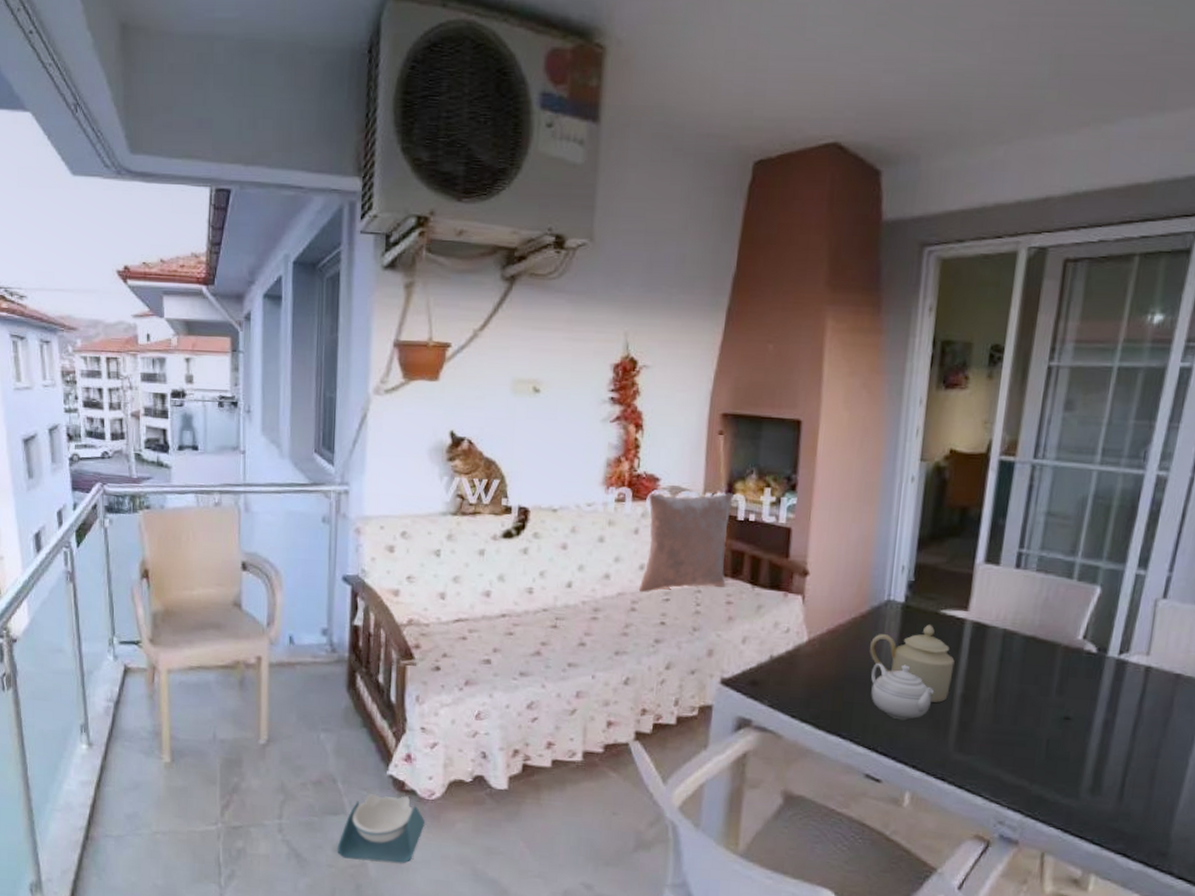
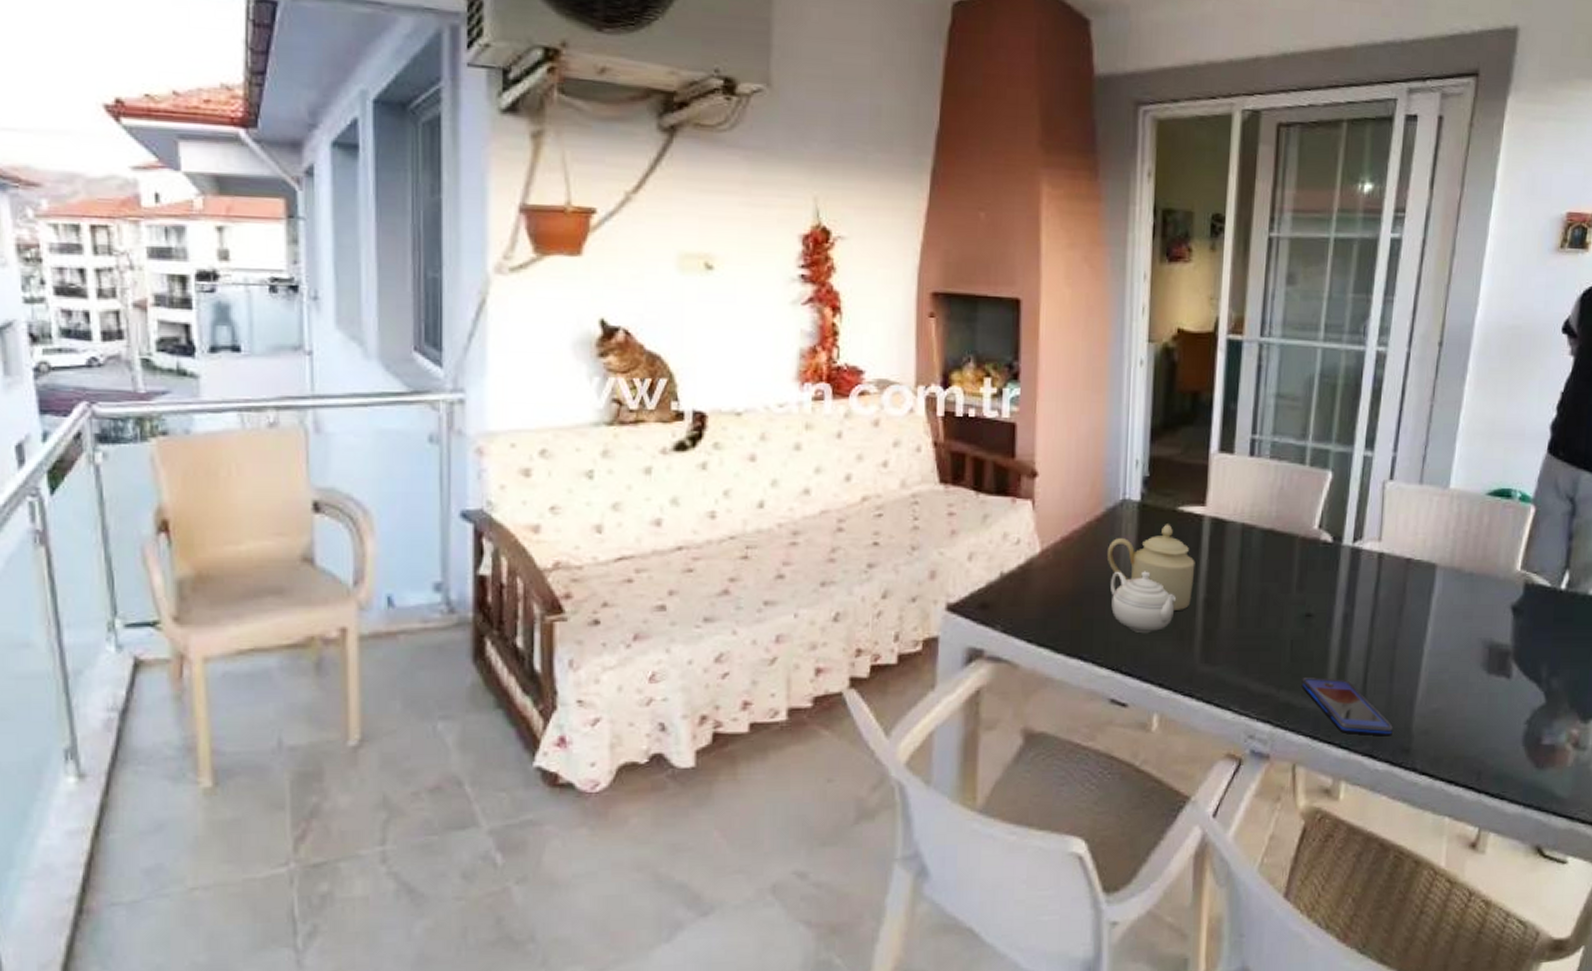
pet bowl: present [337,794,426,864] -> none [467,792,589,886]
pillow: present [639,493,734,593] -> none [846,385,950,509]
mobile phone: none [1055,775,1150,839] -> present [1301,678,1393,736]

